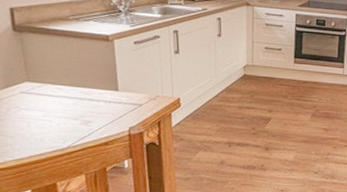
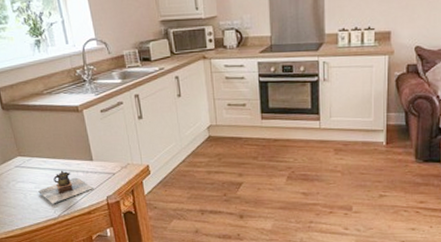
teapot: none [46,99,114,134] -> present [38,170,93,204]

